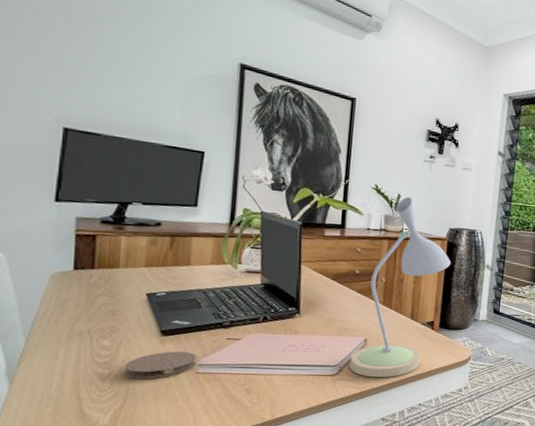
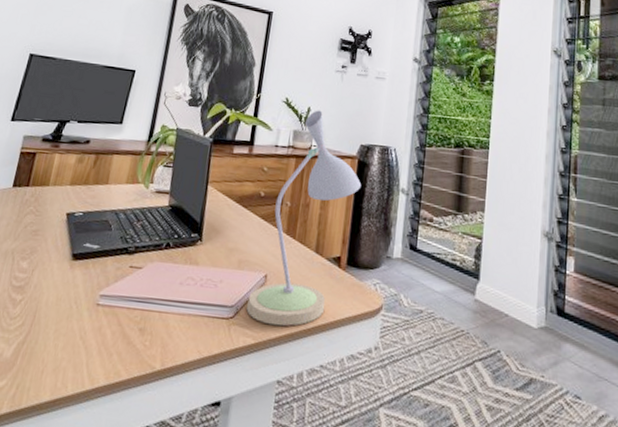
coaster: present [124,351,197,379] -> none [33,277,100,309]

